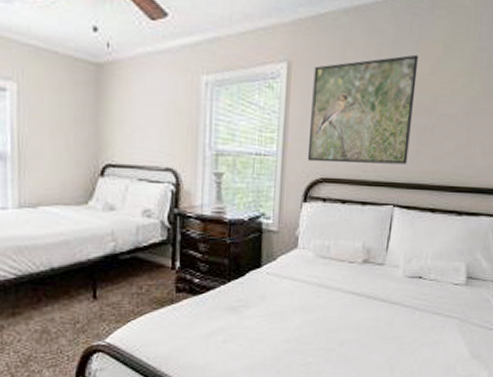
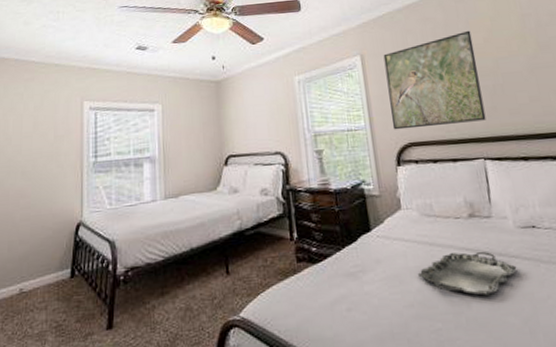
serving tray: none [300,296,394,336] -> present [417,252,517,296]

